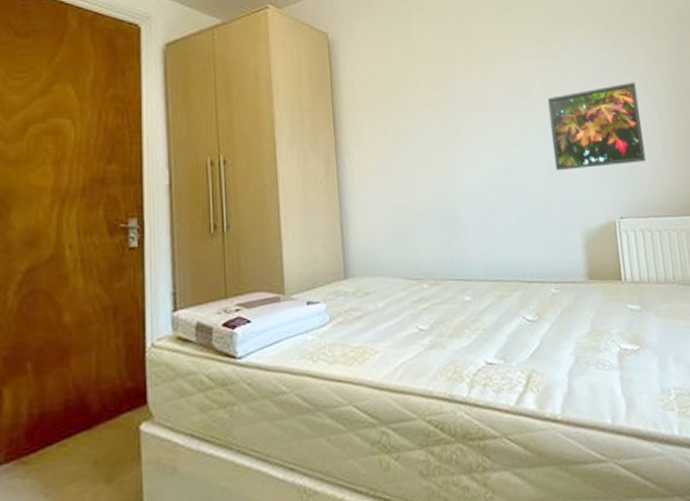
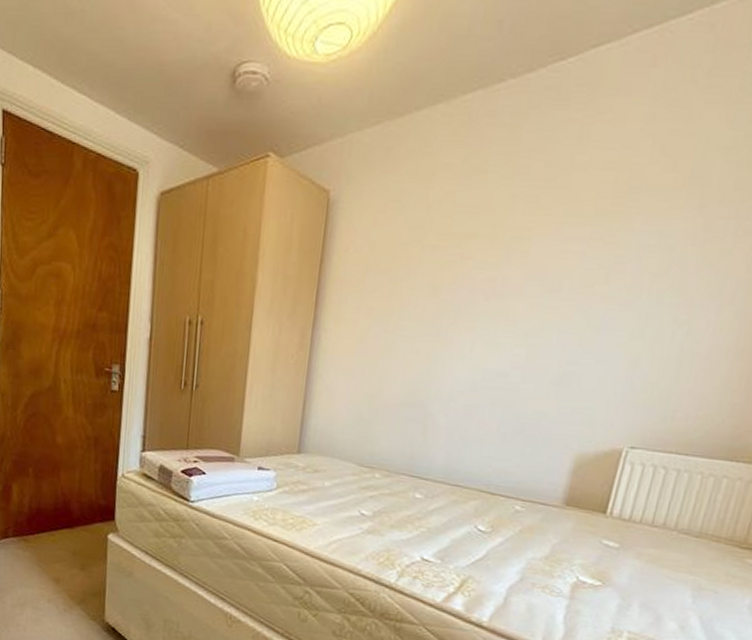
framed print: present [547,82,646,171] -> none [564,283,719,388]

